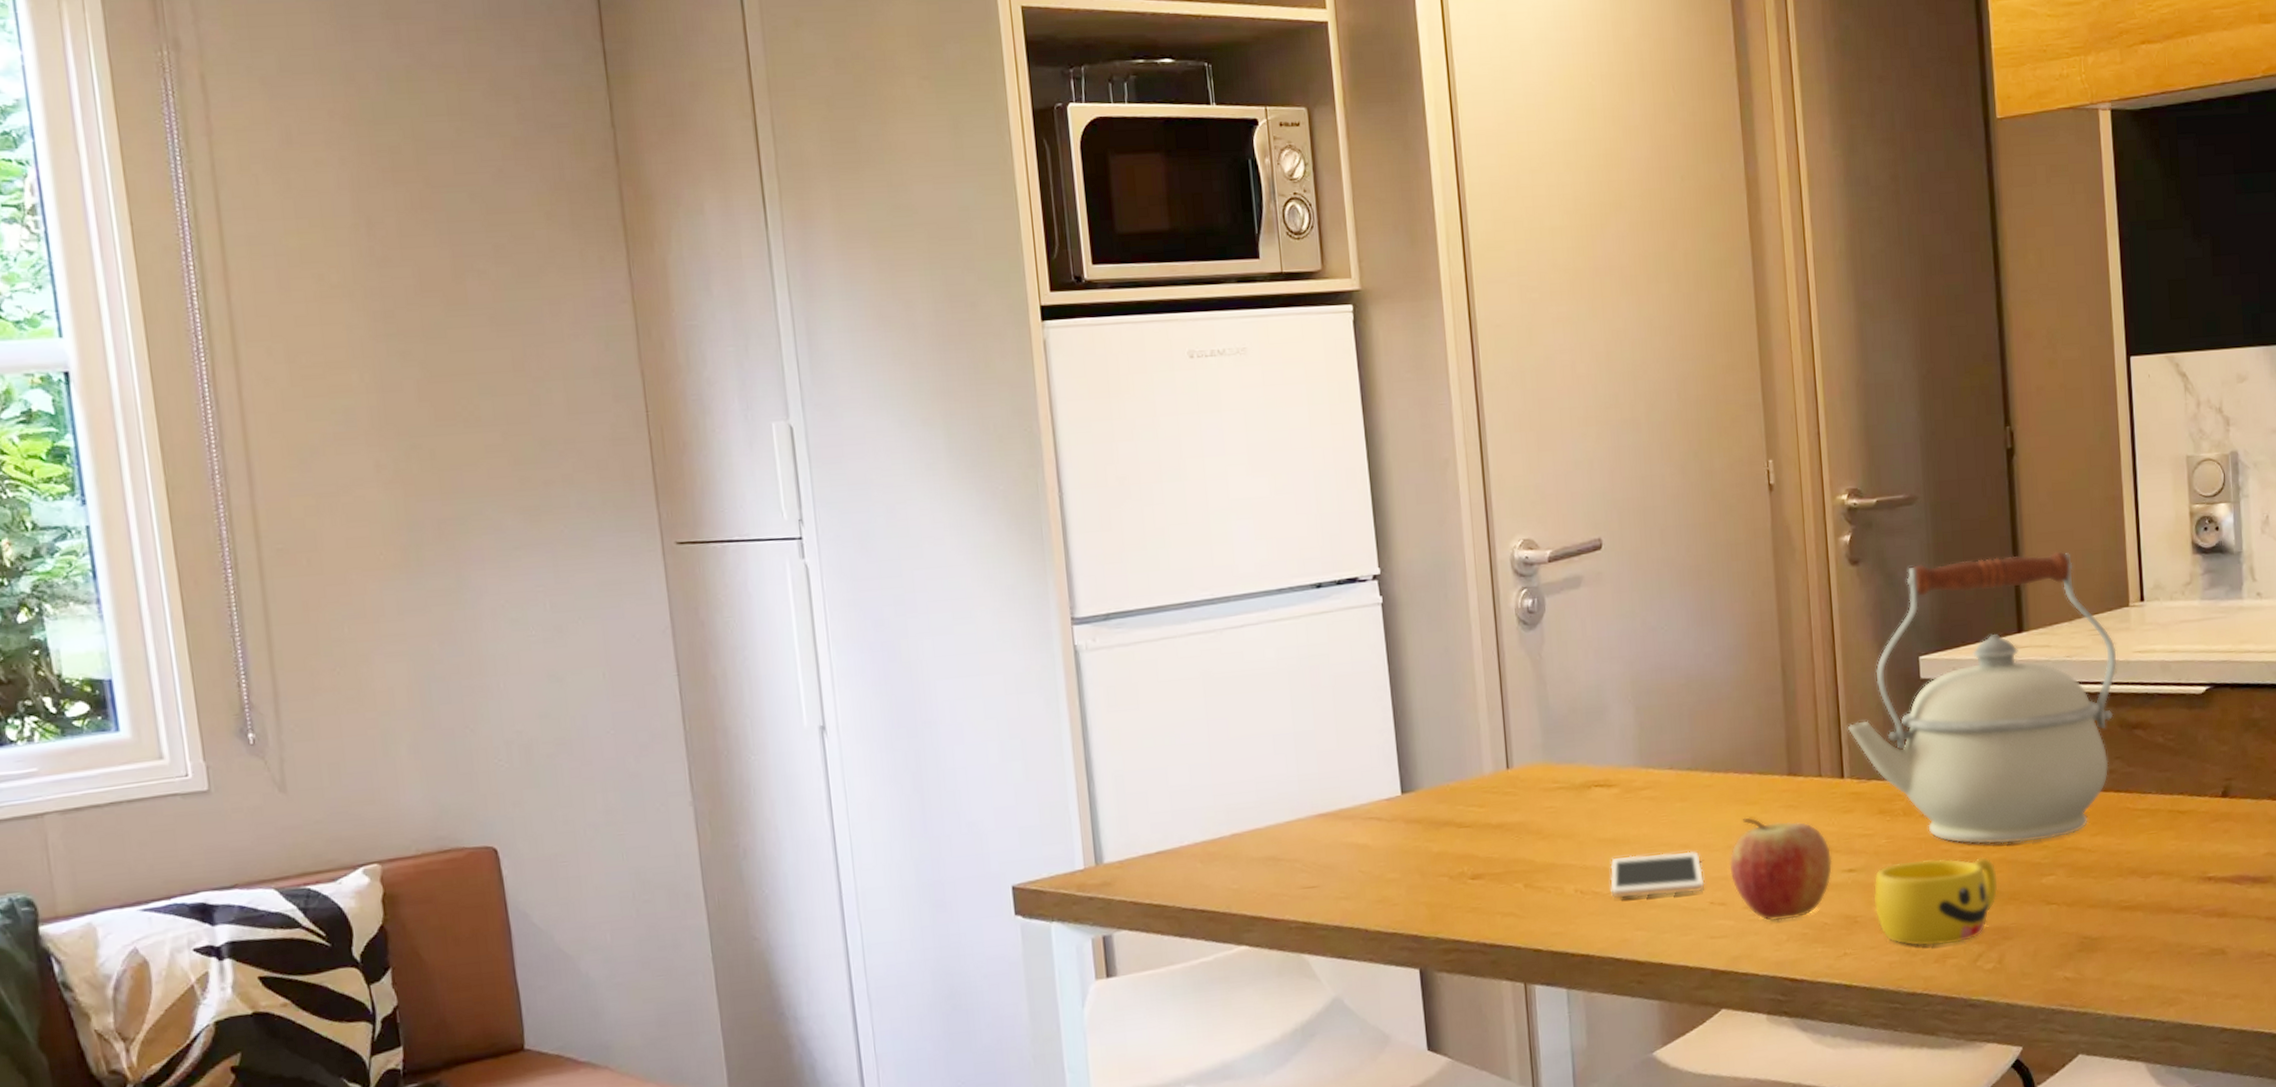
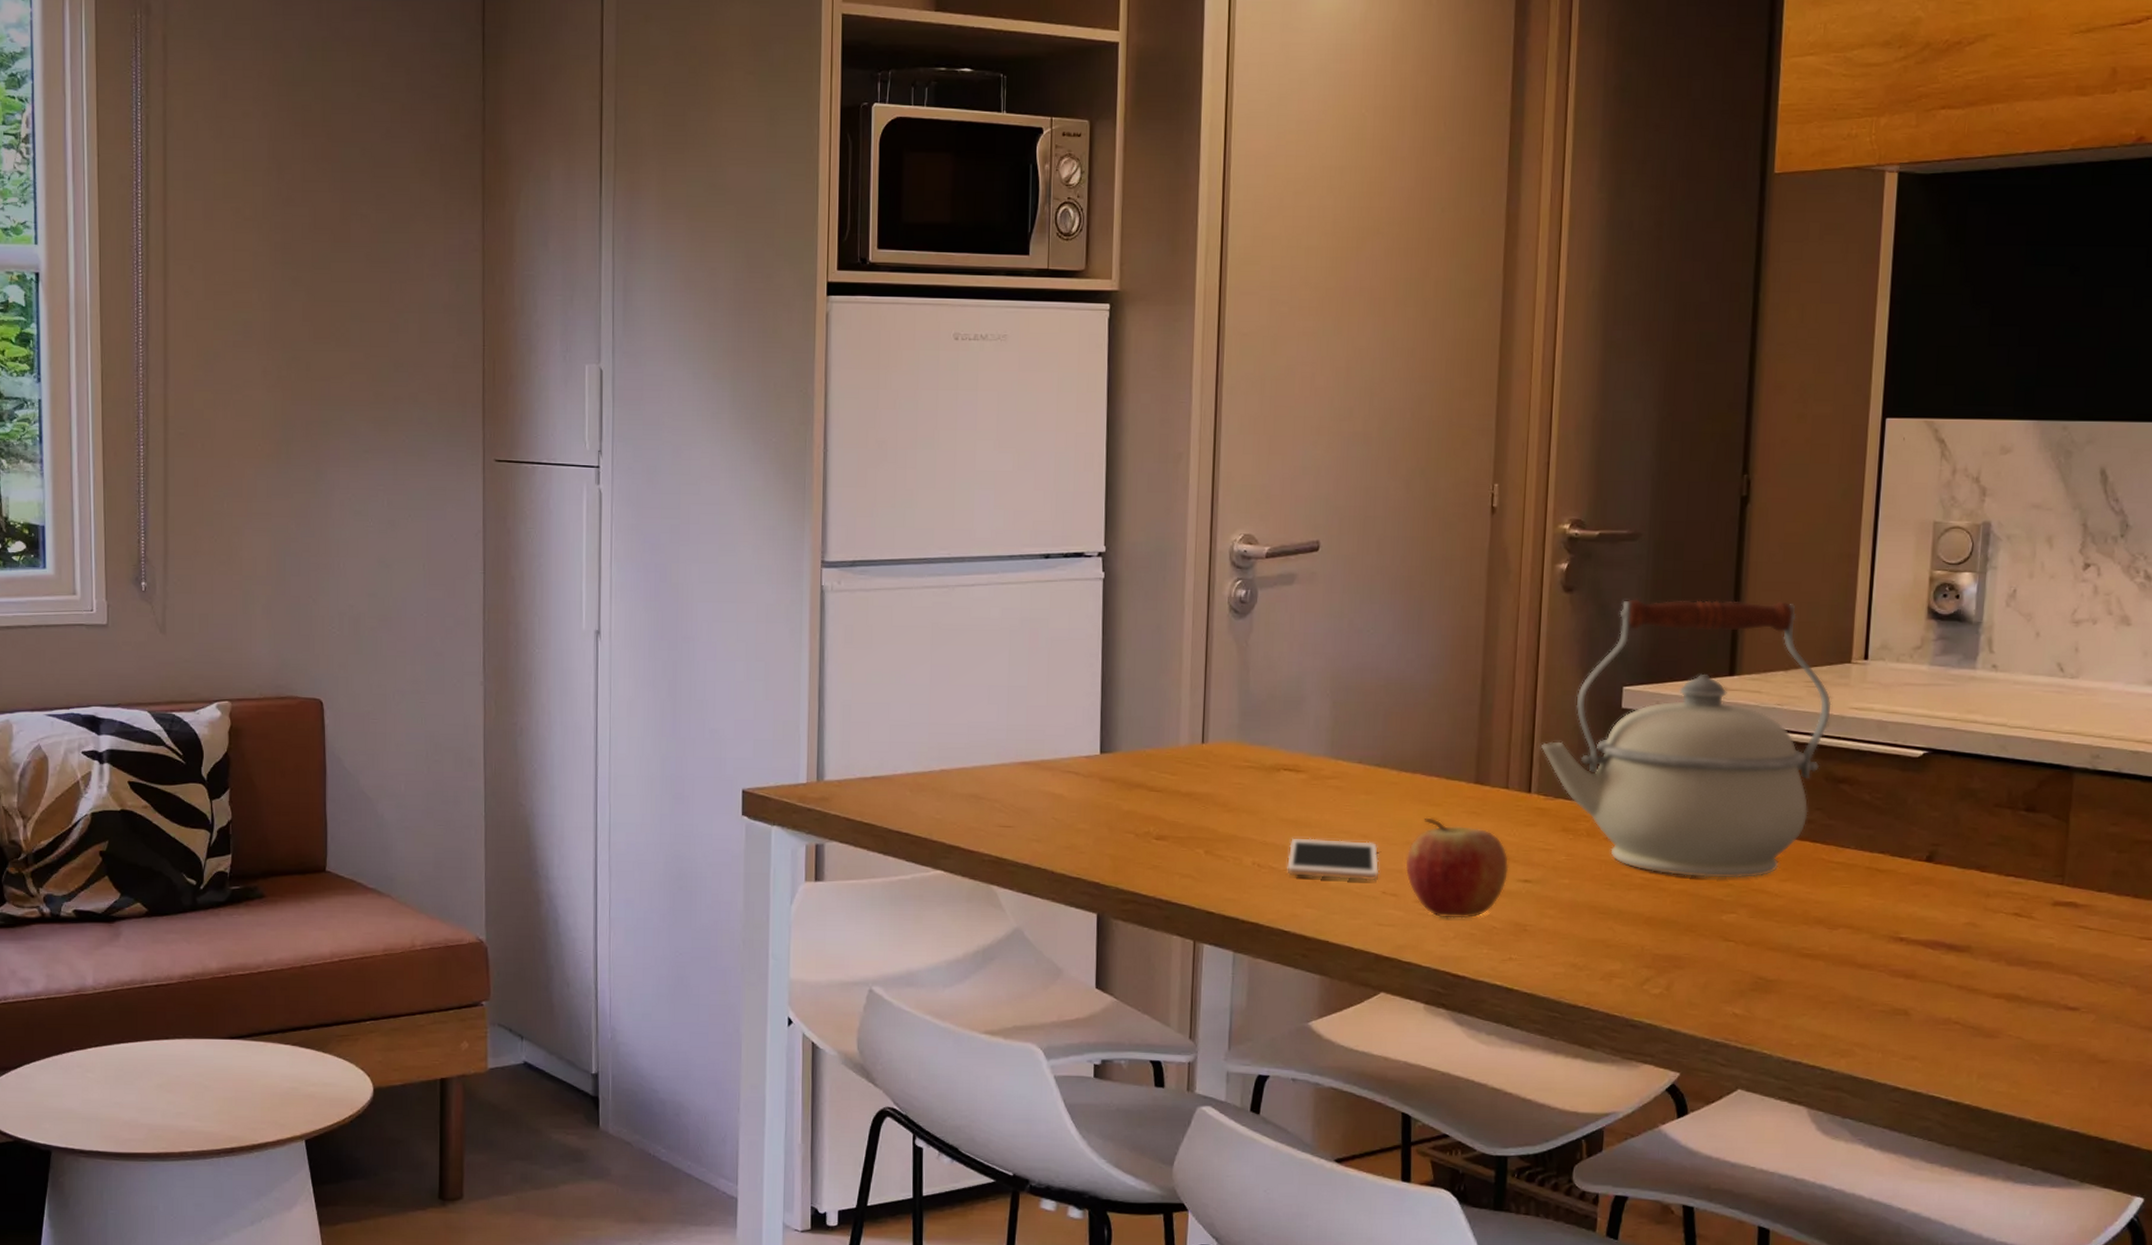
cup: present [1873,857,1998,946] -> none [1545,880,1676,965]

